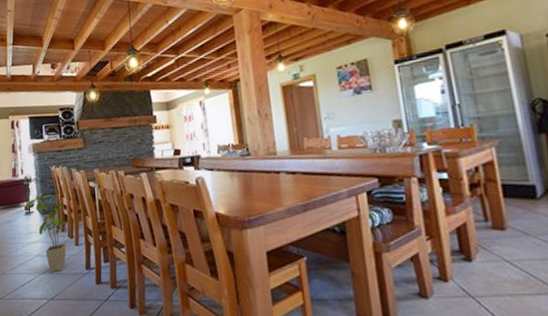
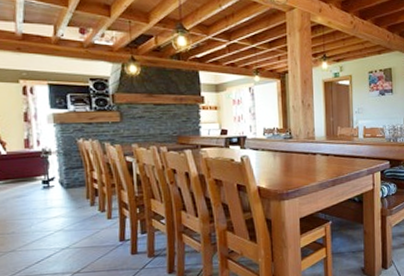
house plant: present [25,194,68,273] -> none [43,168,98,247]

